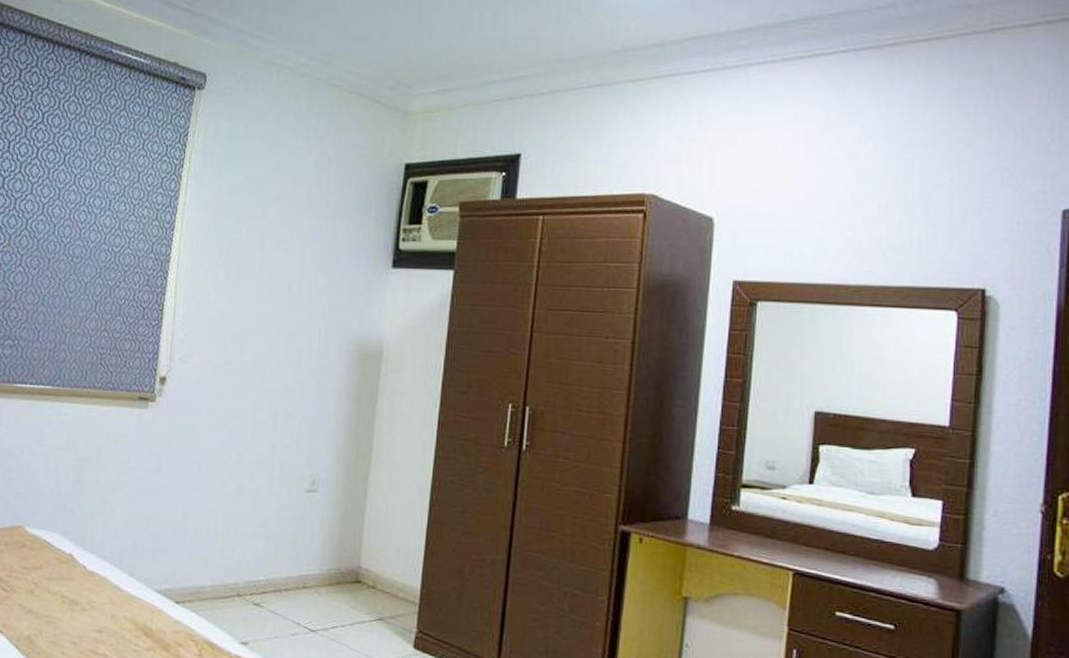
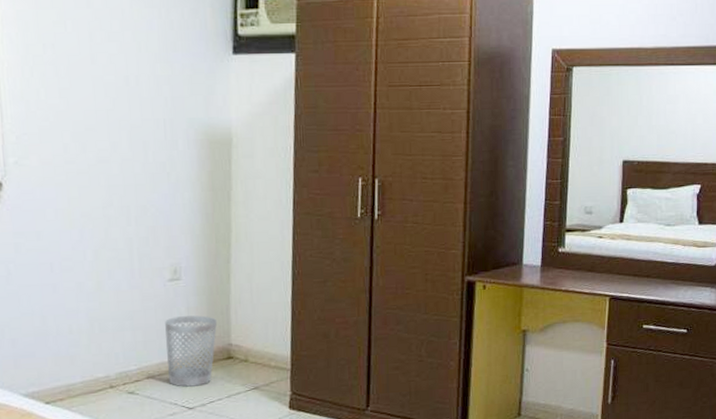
wastebasket: none [295,530,350,608] -> present [165,315,218,387]

